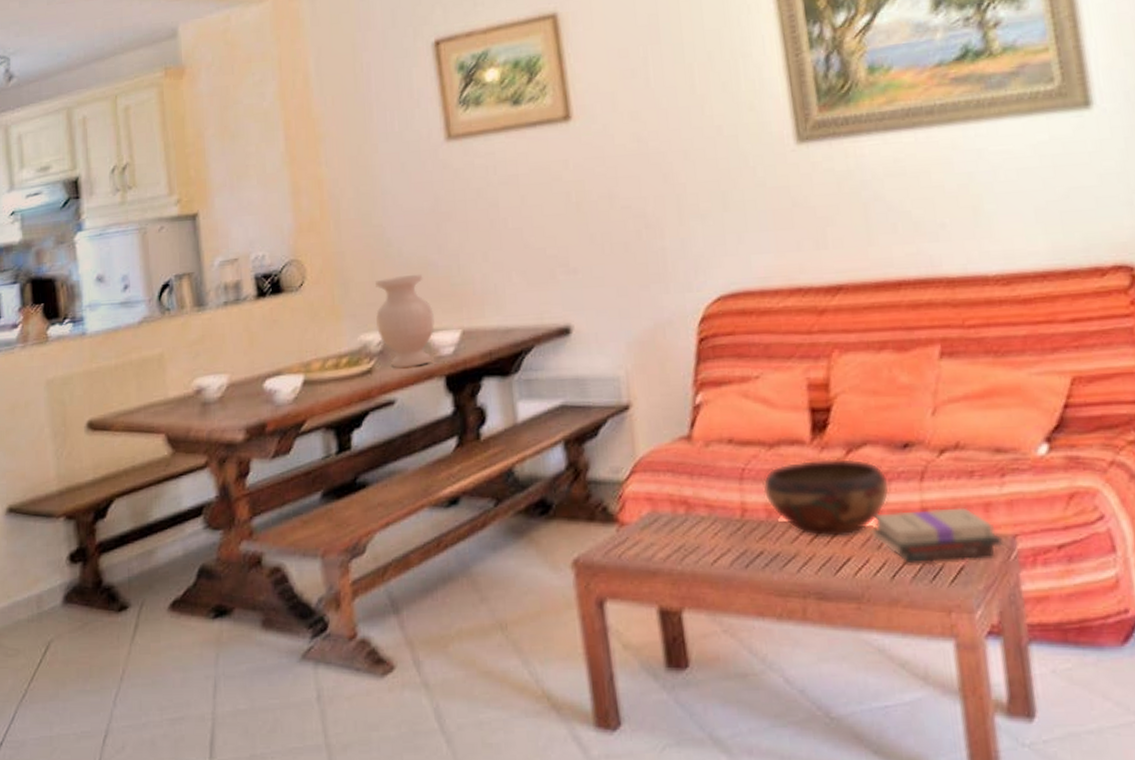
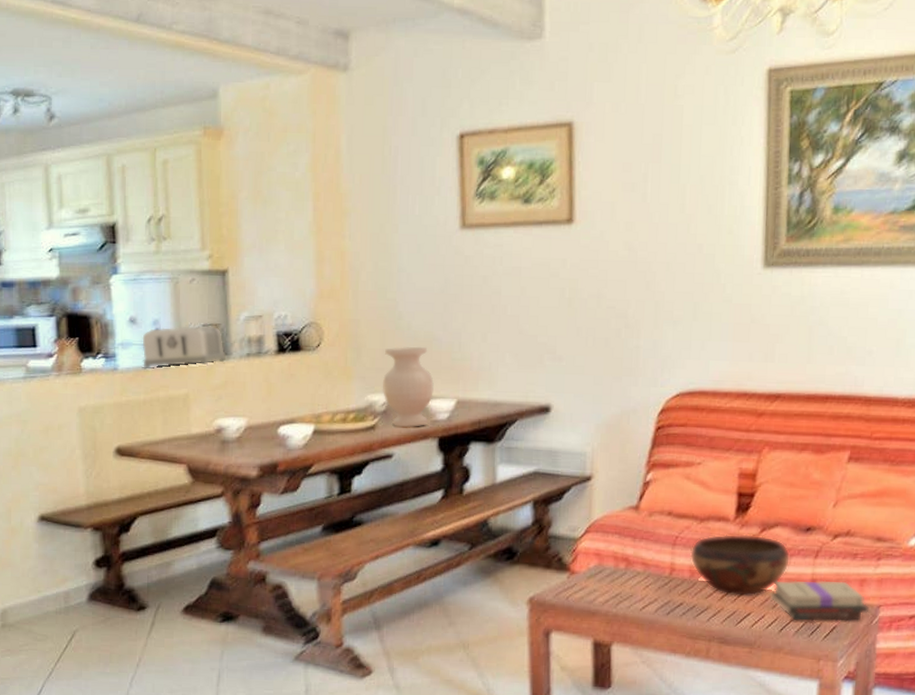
toaster: none [111,275,201,331] -> present [142,325,226,370]

